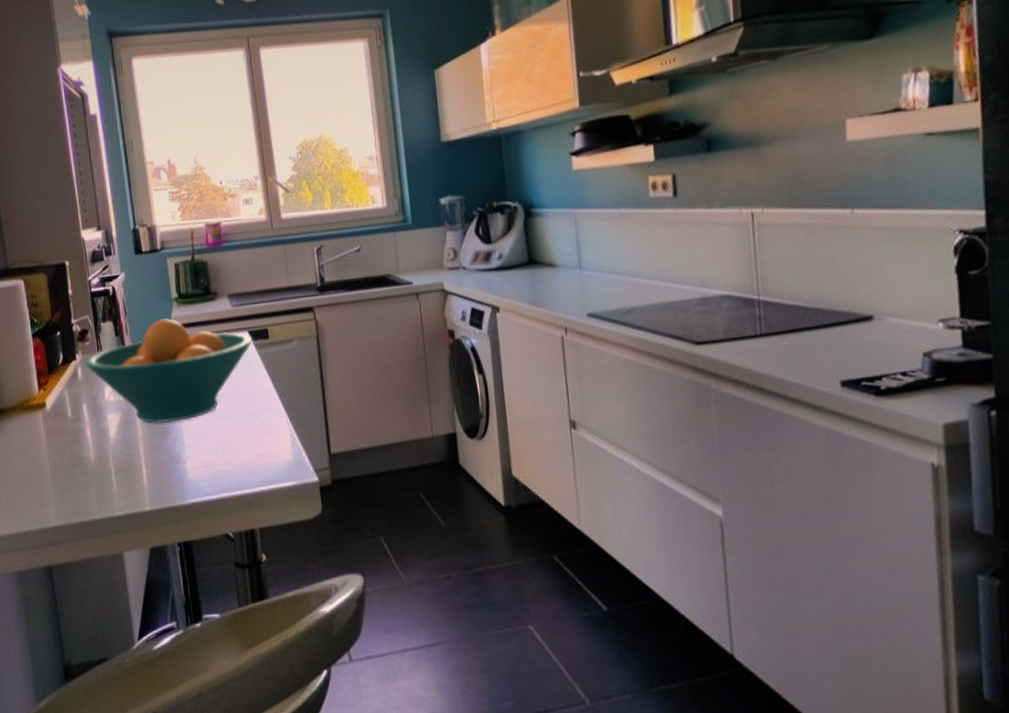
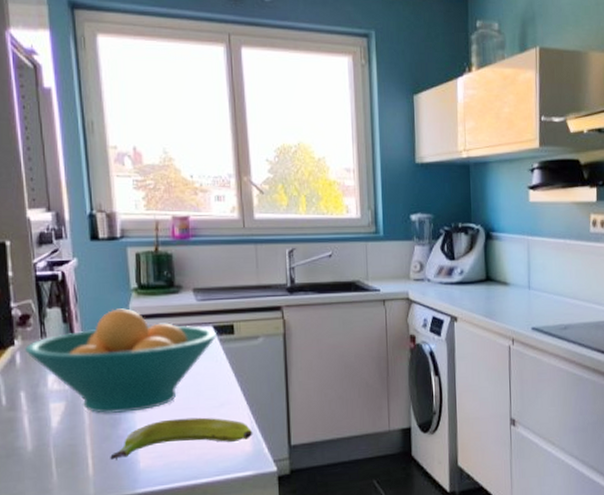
banana: none [161,425,293,471] -> present [110,417,253,461]

